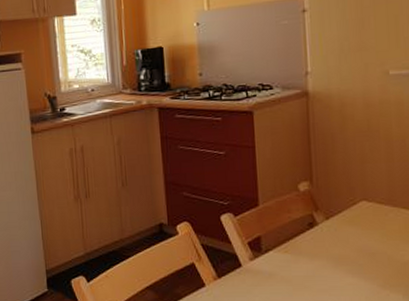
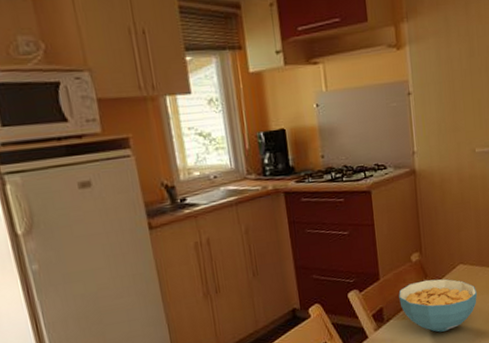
cereal bowl: none [281,213,386,275] -> present [399,278,478,333]

